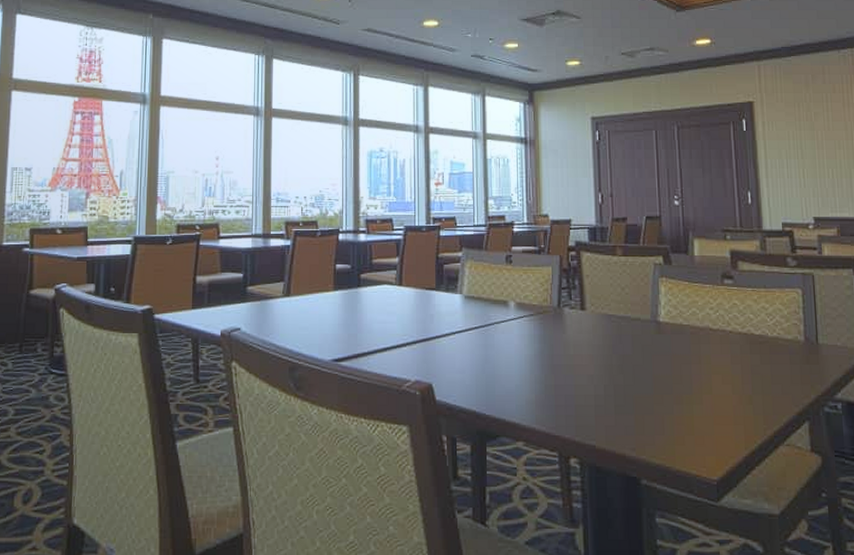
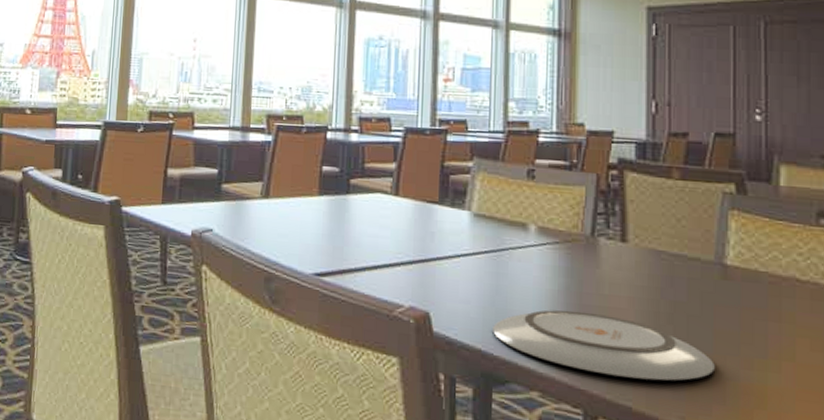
plate: none [484,370,655,421] -> present [493,310,715,381]

